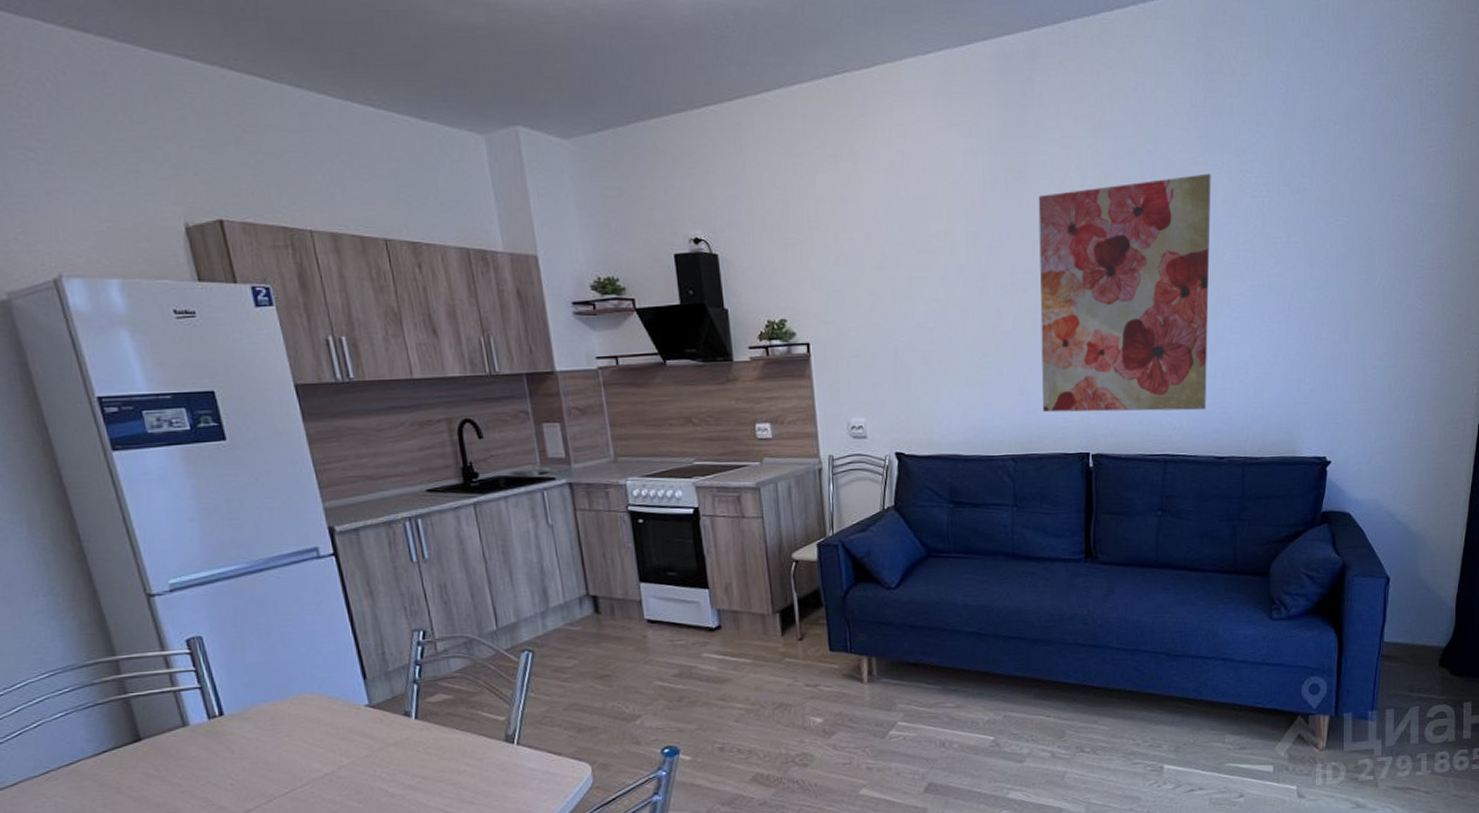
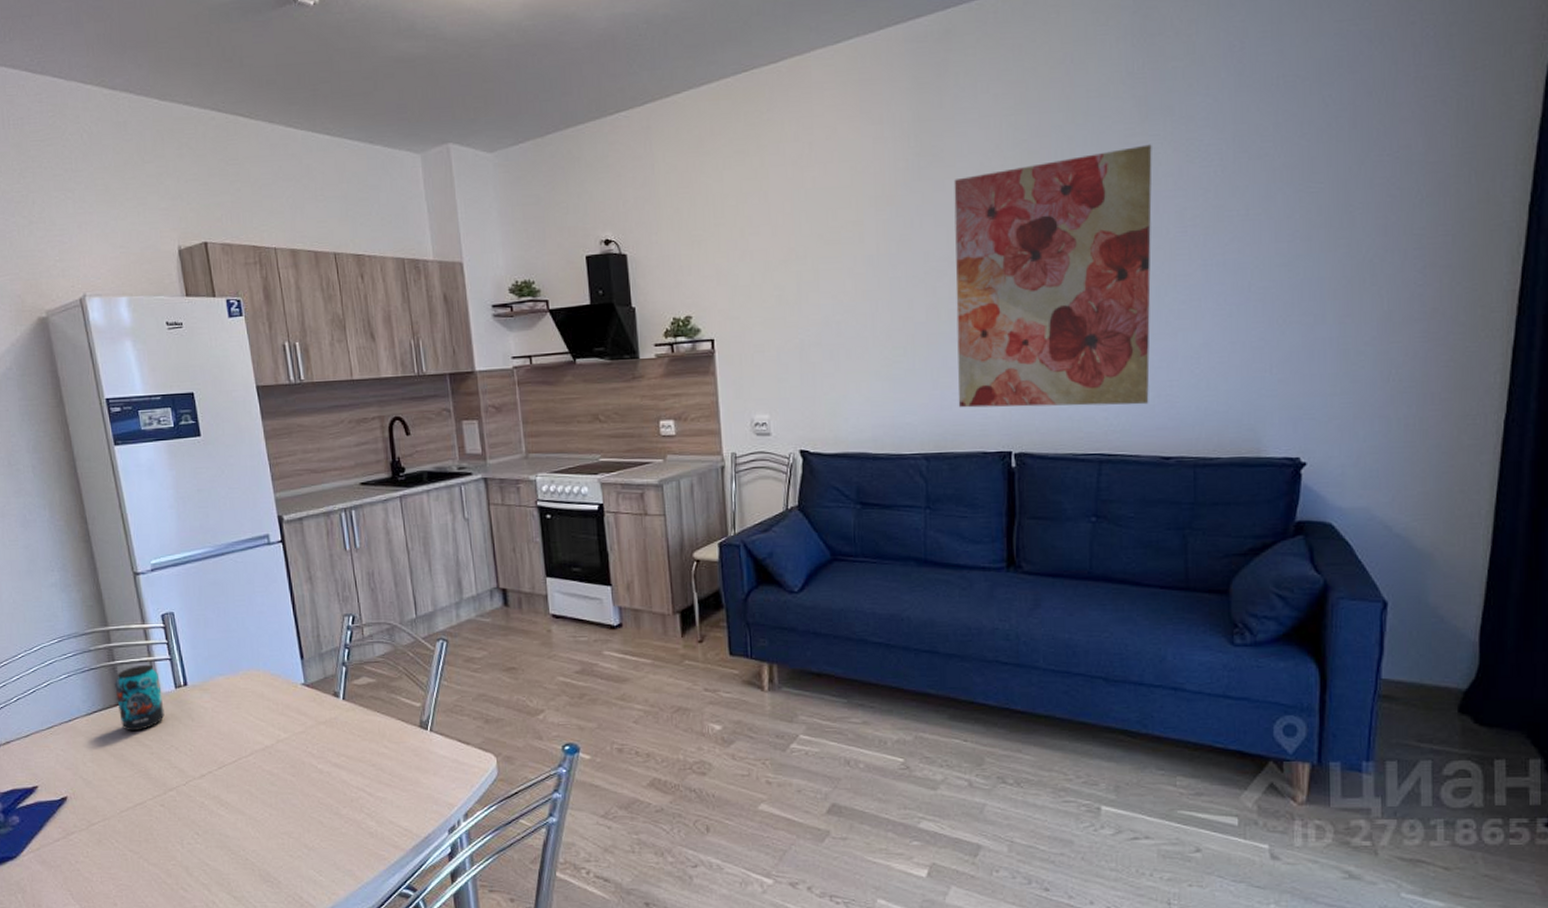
beverage can: none [129,695,197,770] -> present [114,664,165,732]

